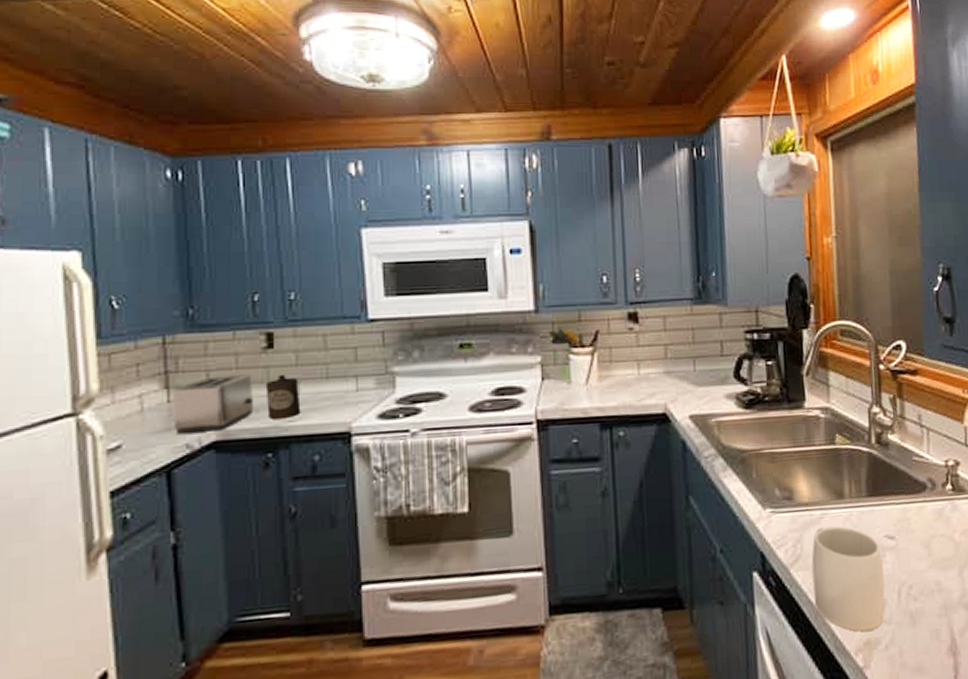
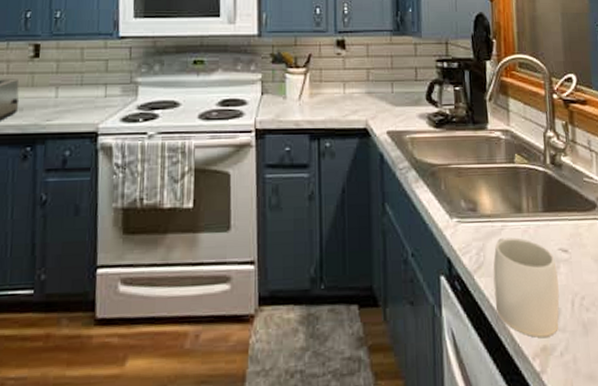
canister: present [265,374,301,419] -> none [29,80,58,118]

